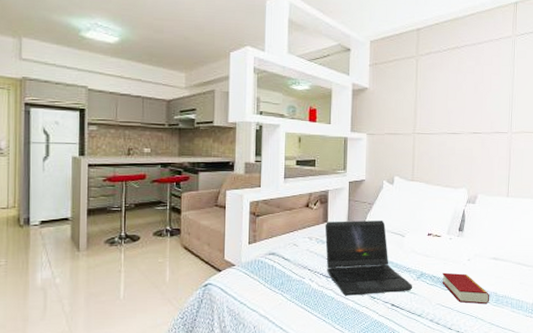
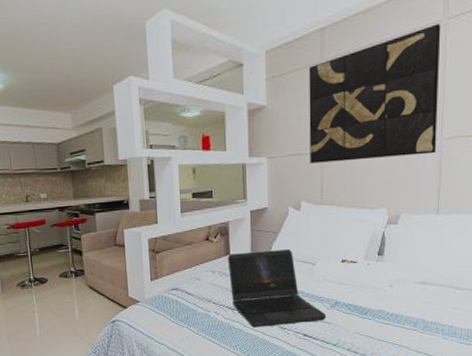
wall art: none [404,38,511,145] -> present [308,24,441,164]
book: present [442,272,490,305] -> none [360,300,416,332]

